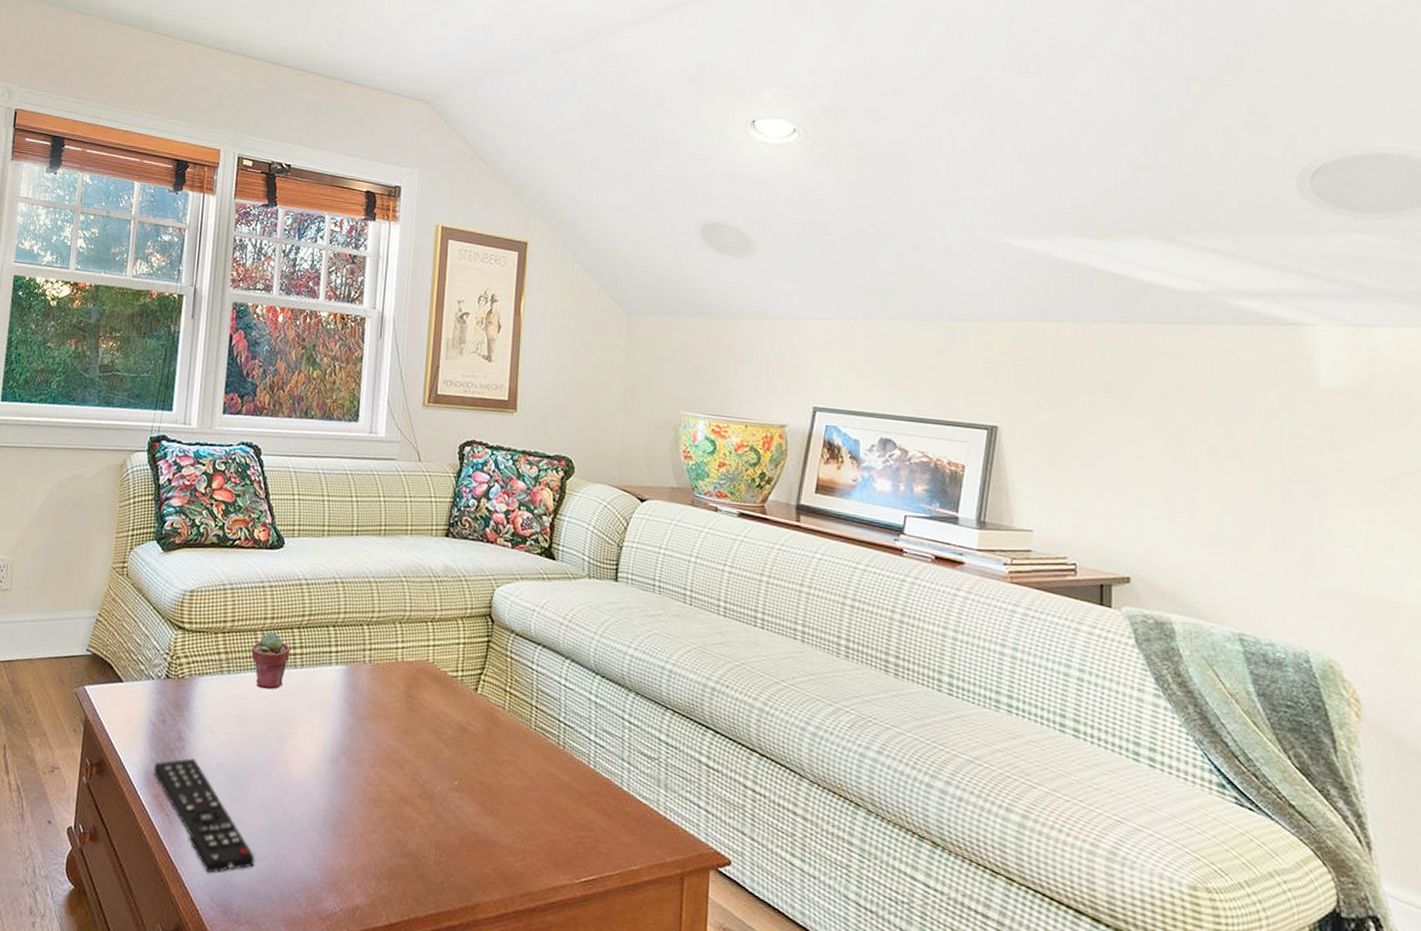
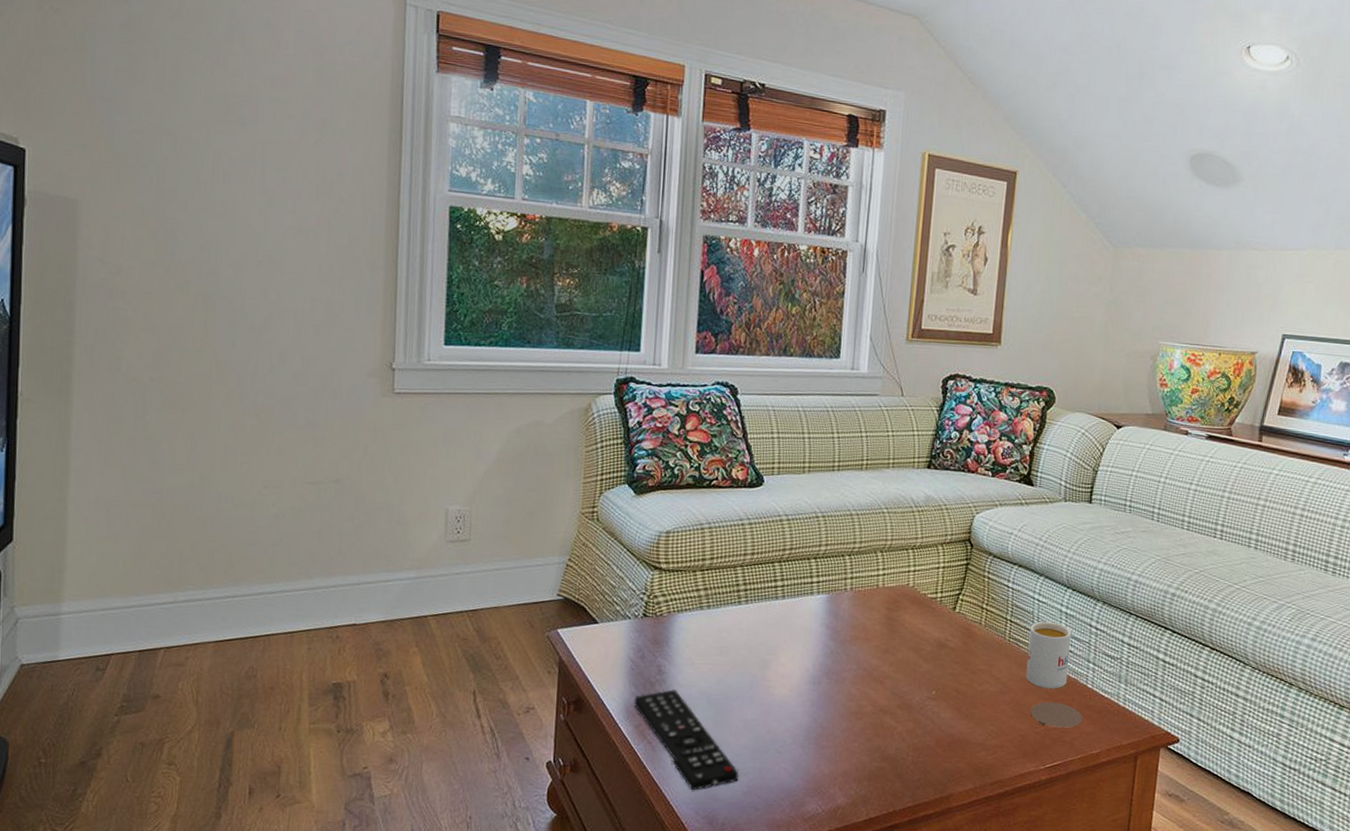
potted succulent: present [251,632,291,690] -> none [732,567,771,621]
mug: none [554,710,602,790] -> present [1025,621,1071,689]
coaster: none [561,803,620,837] -> present [1030,701,1083,728]

